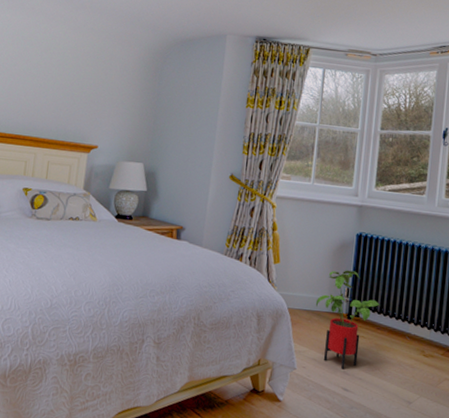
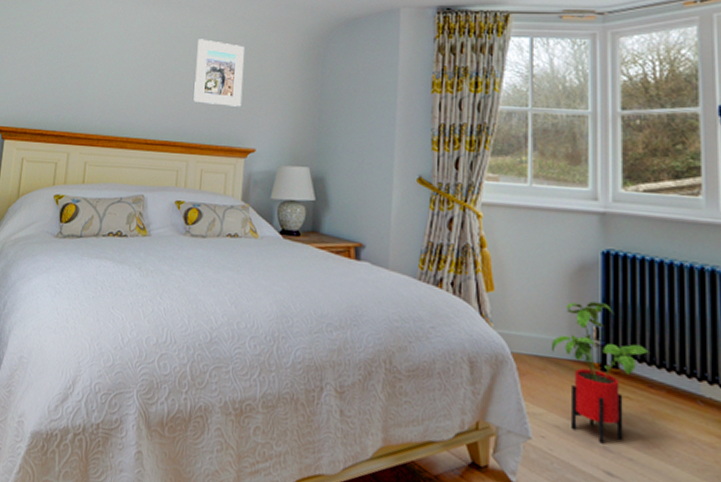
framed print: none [43,44,92,108] -> present [193,39,244,107]

